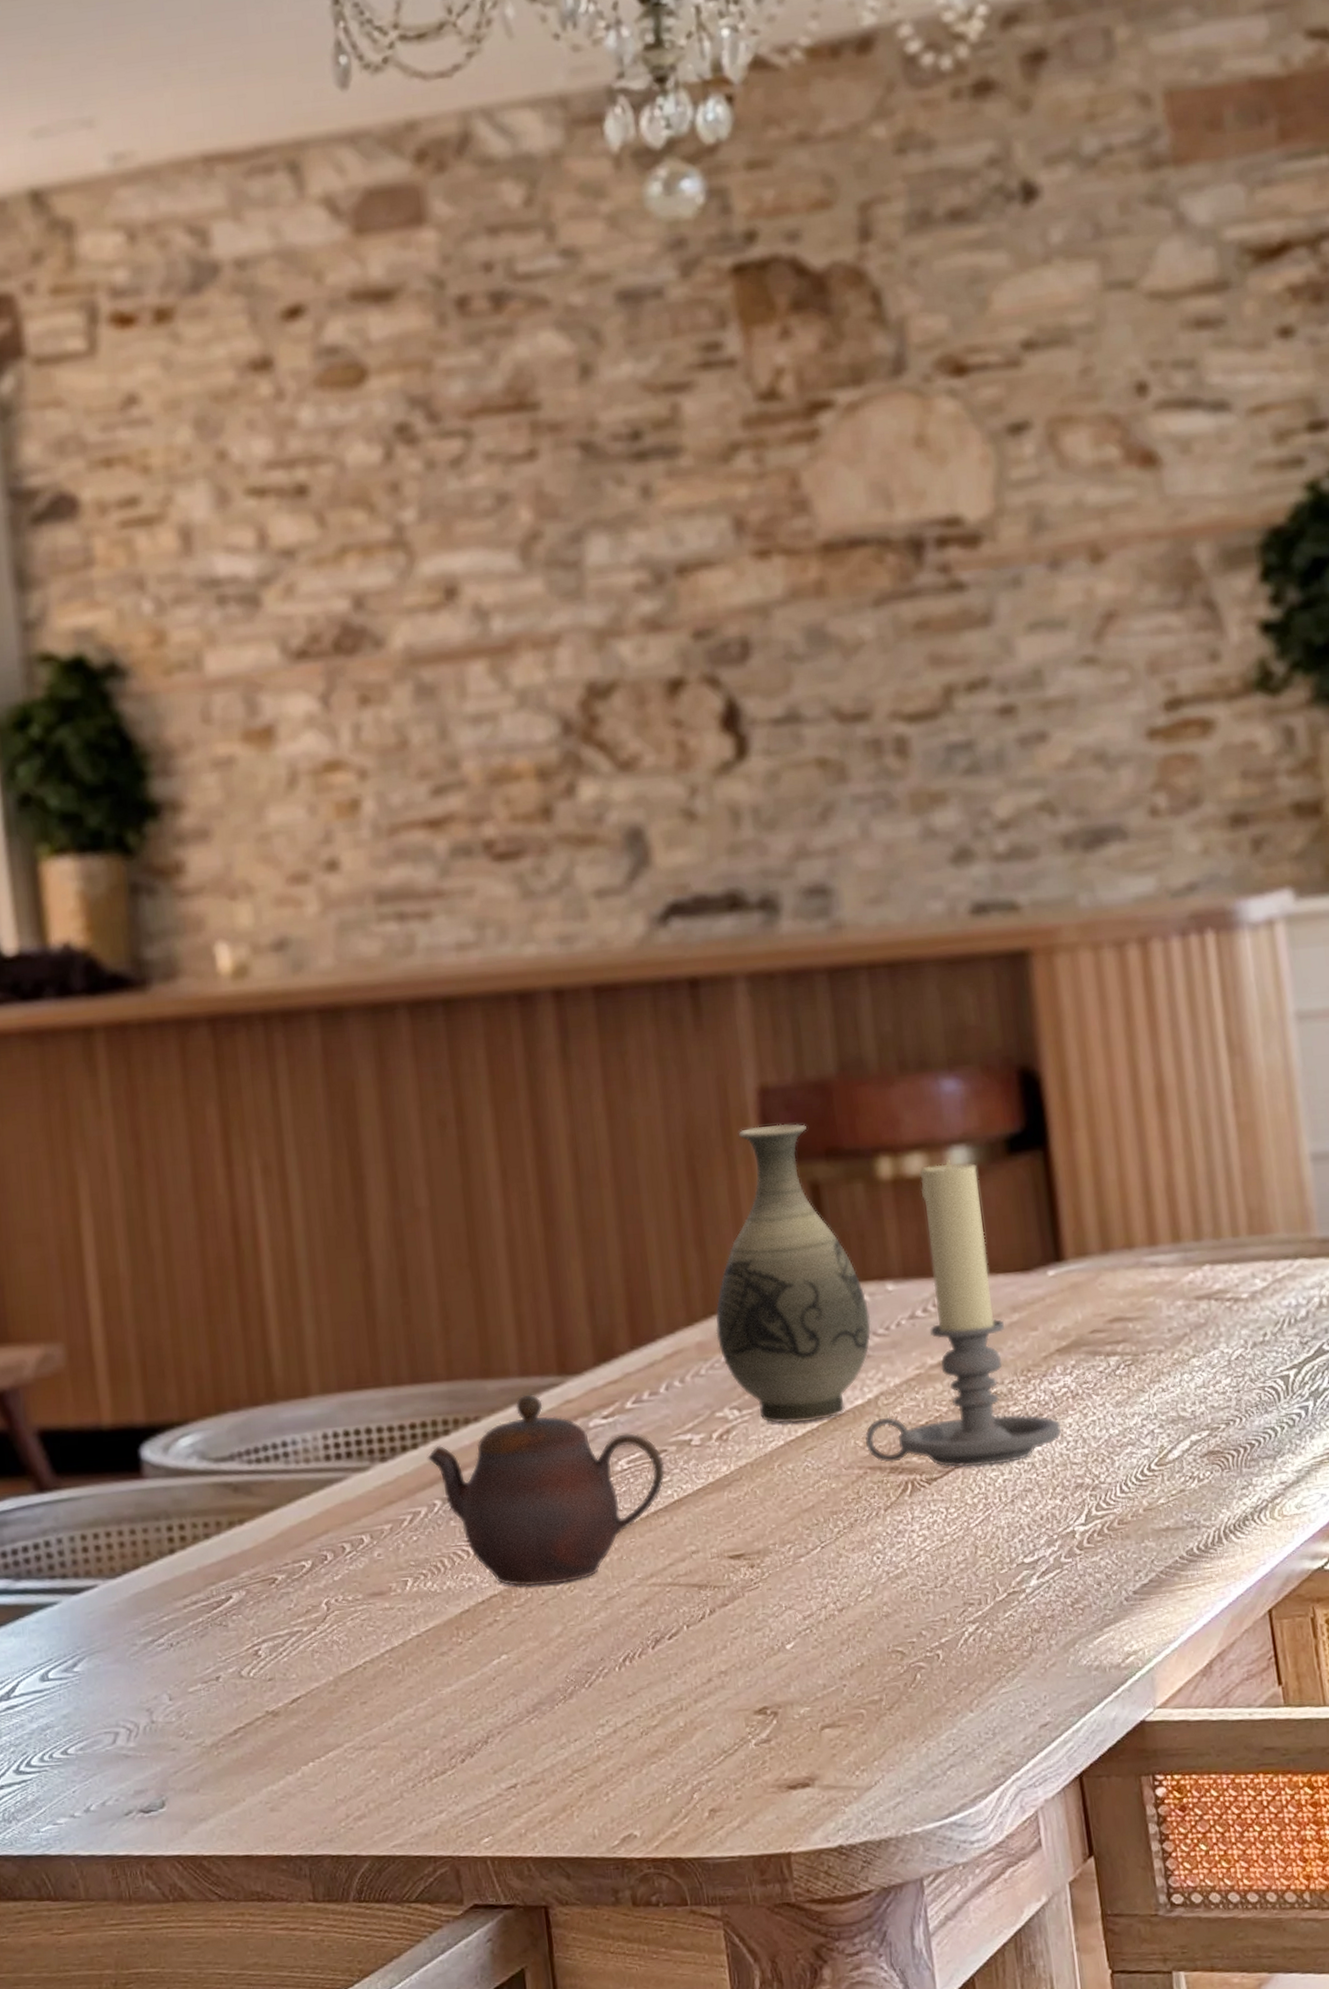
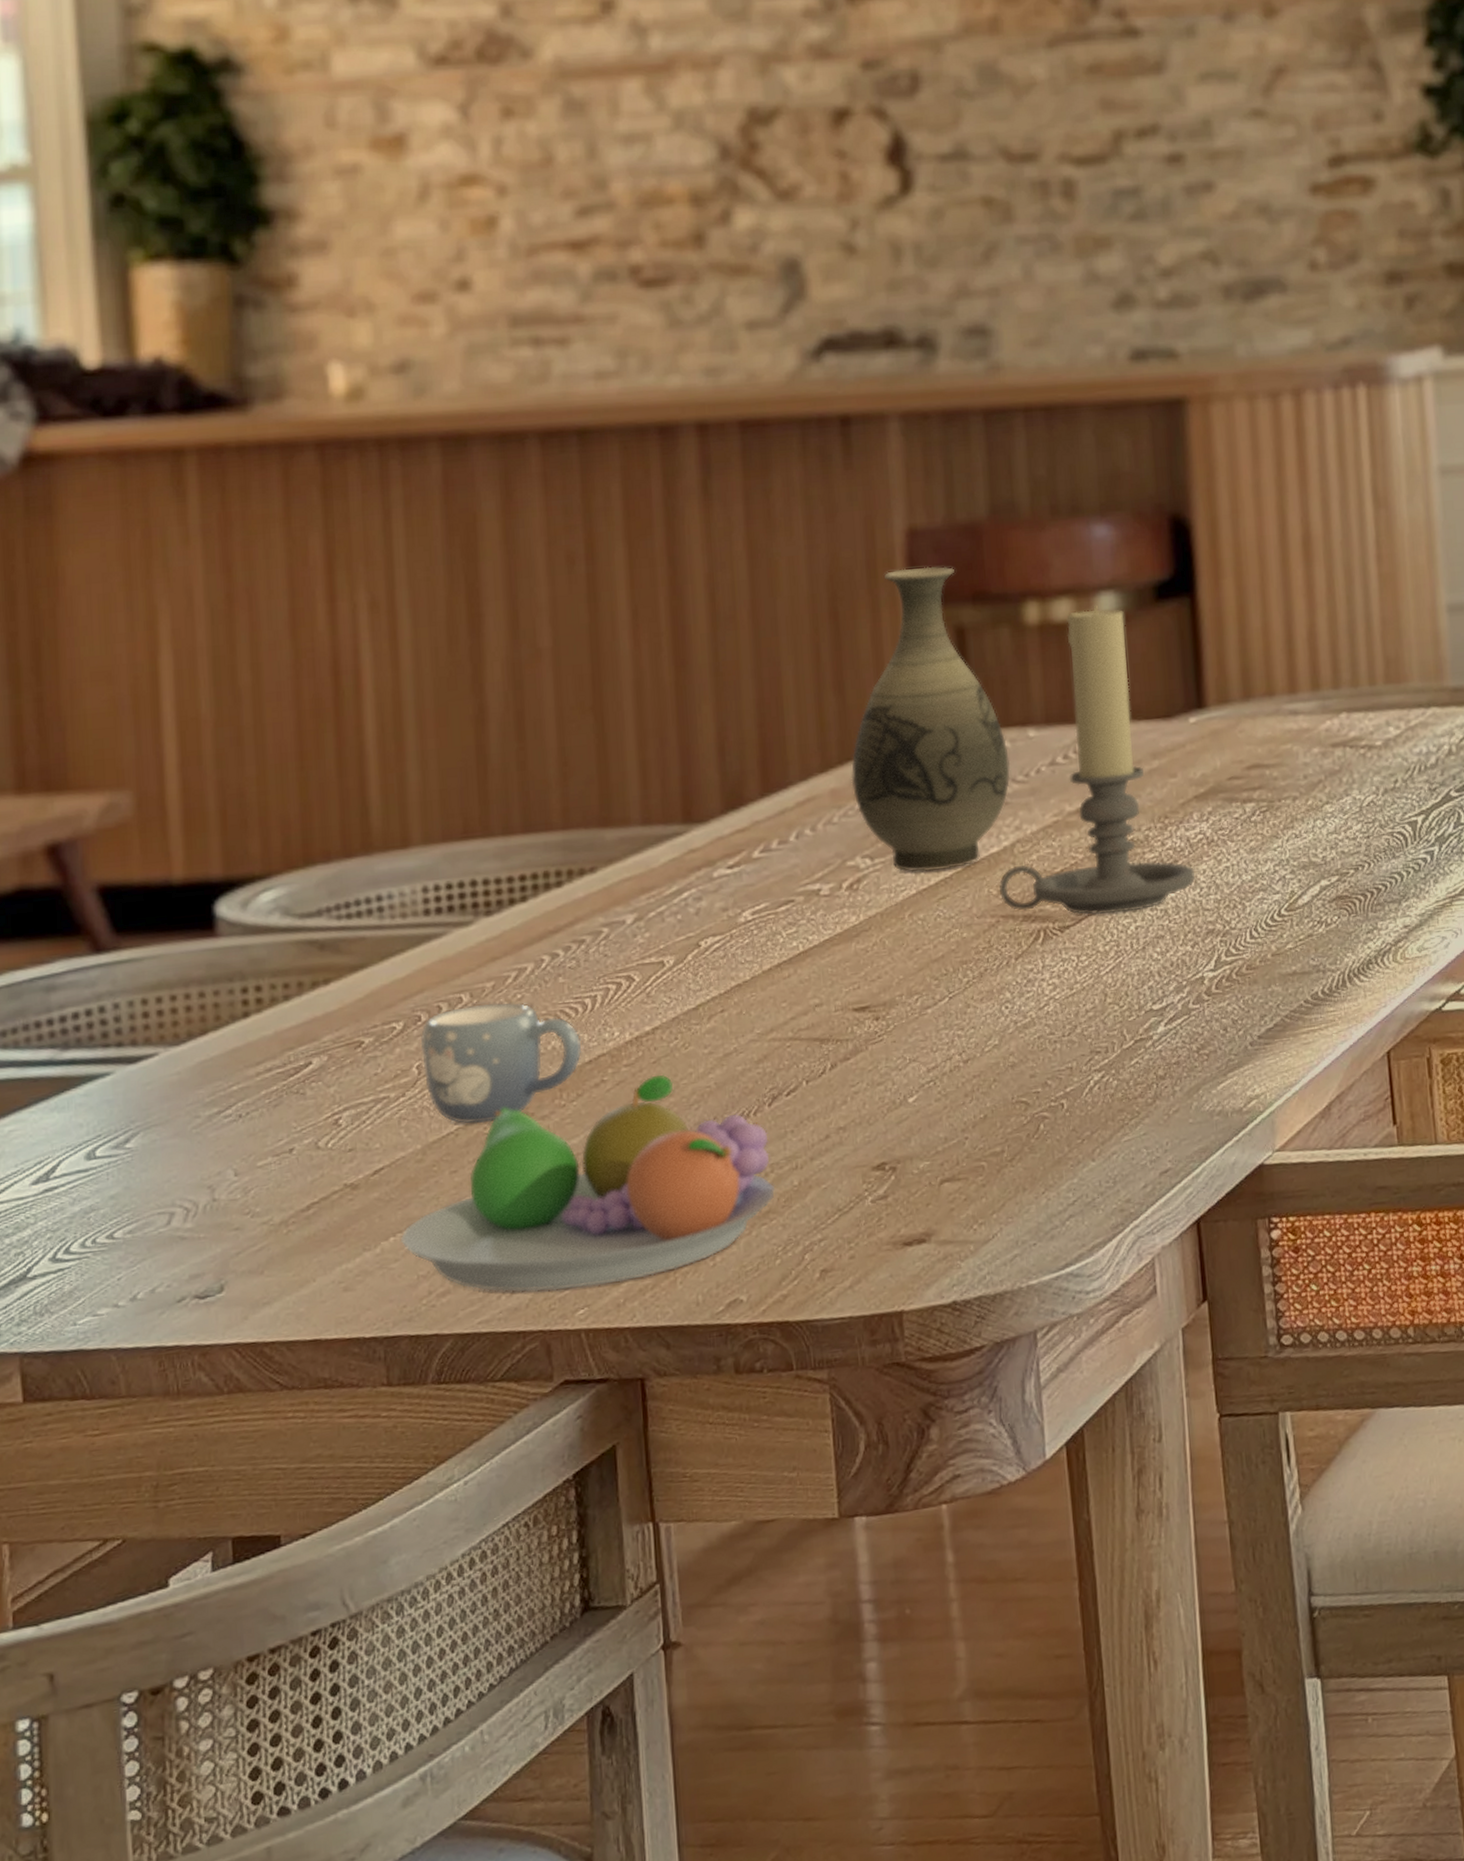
fruit bowl: none [318,1615,663,1819] -> present [400,1074,776,1292]
mug: none [327,1544,475,1658] -> present [420,1002,582,1124]
teapot: present [427,1394,665,1587] -> none [537,843,791,1045]

